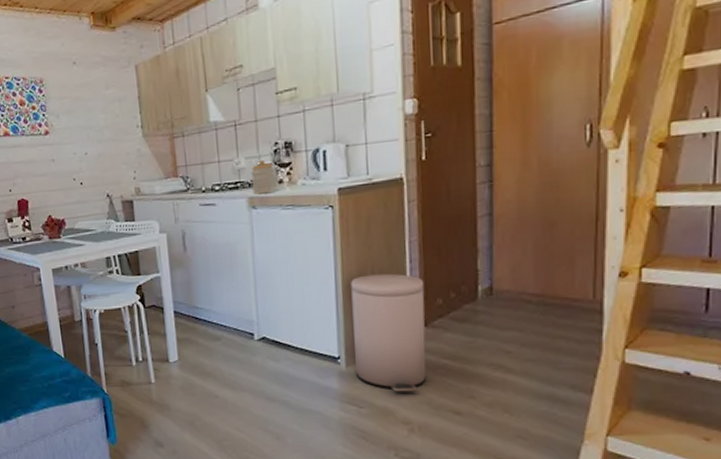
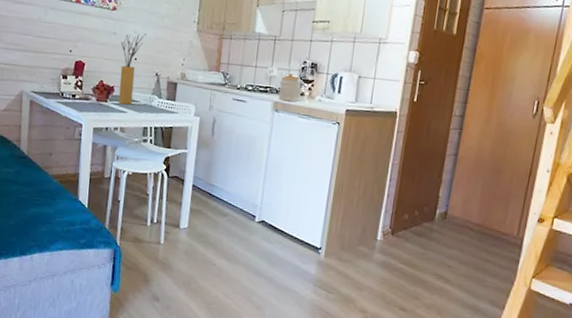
vase: none [61,154,88,238] -> present [119,33,144,106]
pedal bin: present [351,273,427,392] -> none [330,184,398,287]

